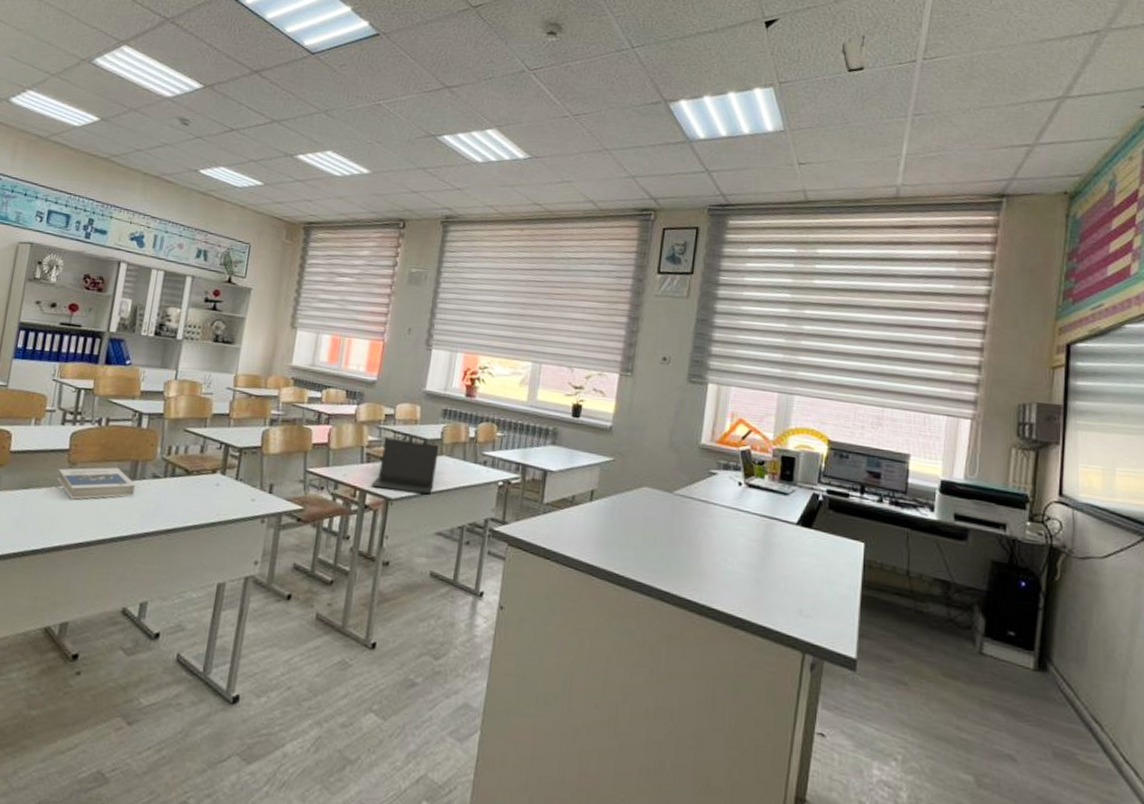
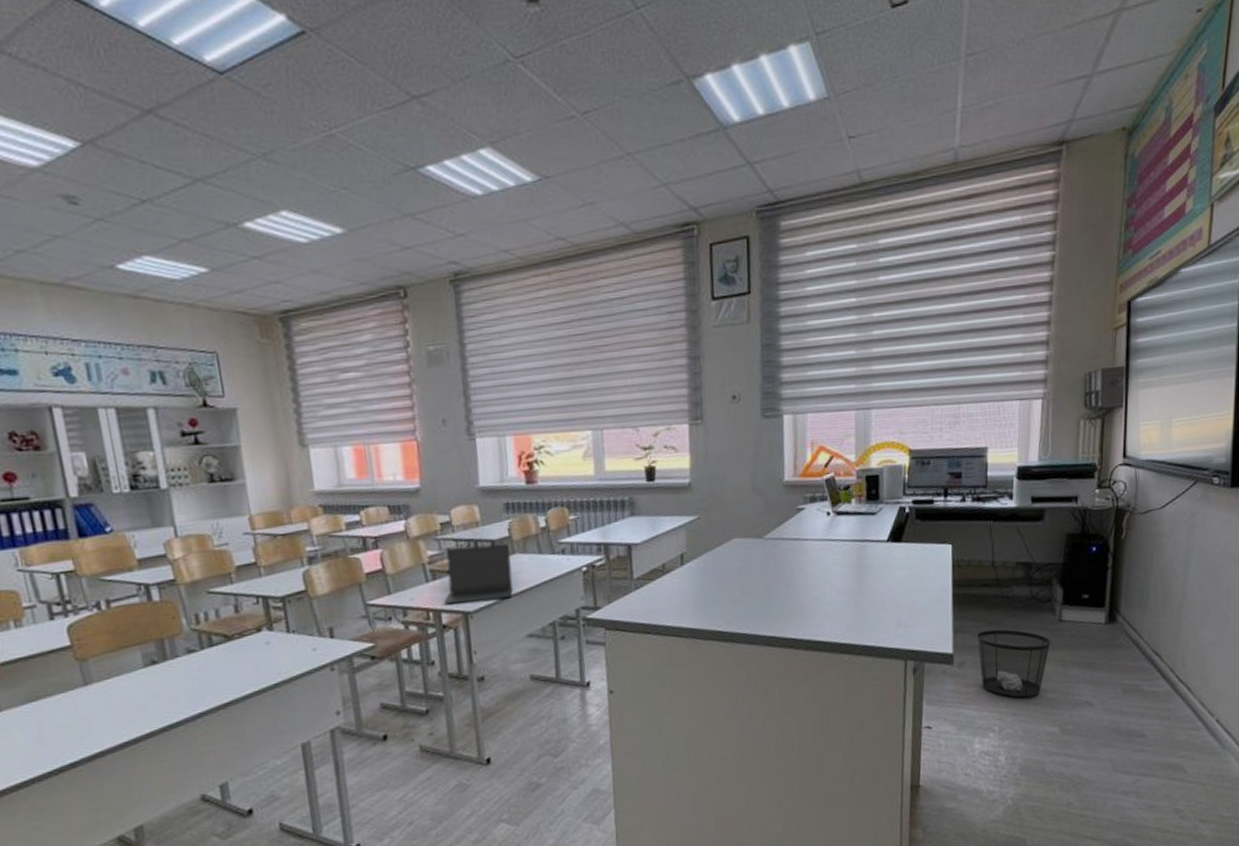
hardback book: present [56,466,136,500] -> none [66,651,172,699]
waste bin: none [883,642,969,733] -> present [976,629,1051,698]

